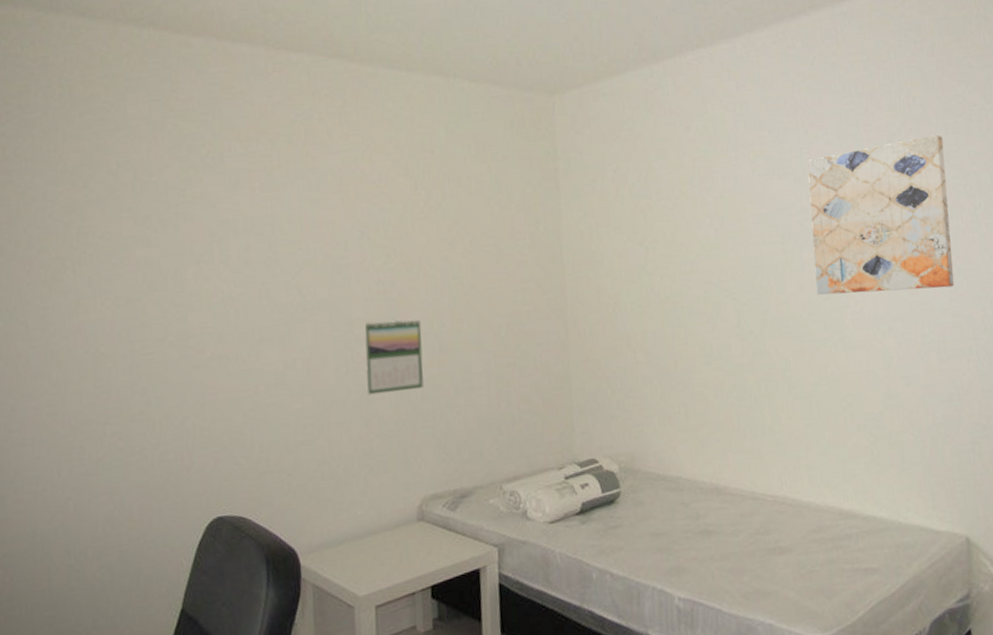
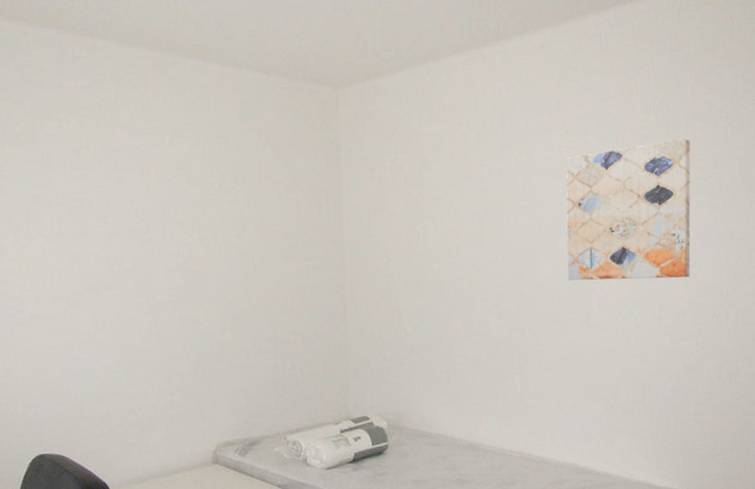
calendar: present [364,318,424,395] -> none [165,288,218,355]

